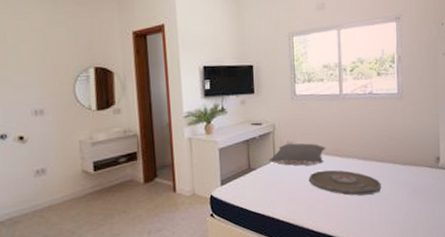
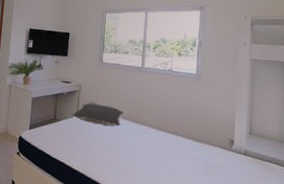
serving tray: present [308,170,382,196] -> none [105,132,173,164]

